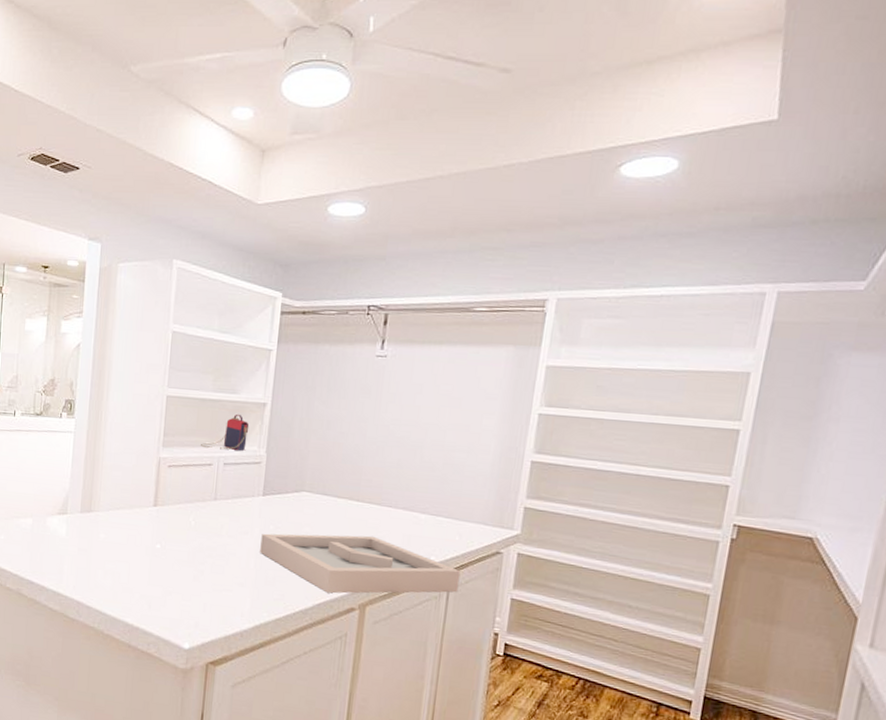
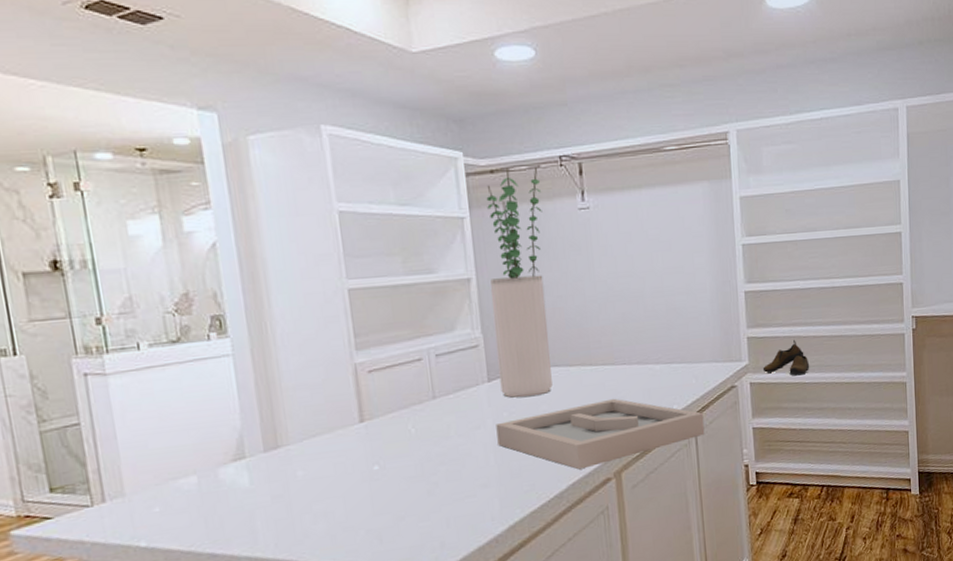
handbag: present [201,413,250,451] -> none [403,295,458,342]
vase: none [272,310,346,518] -> present [486,167,553,398]
shoe: none [535,521,591,559] -> present [762,340,810,376]

